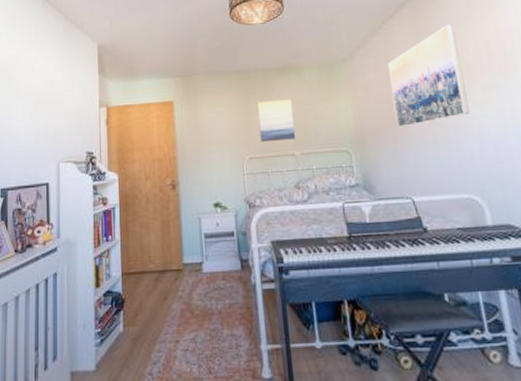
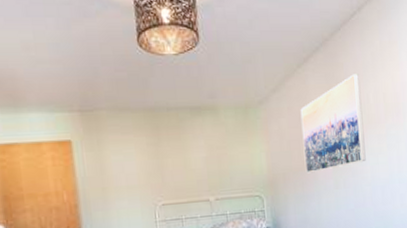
wall art: present [257,99,296,142] -> none [170,142,211,187]

